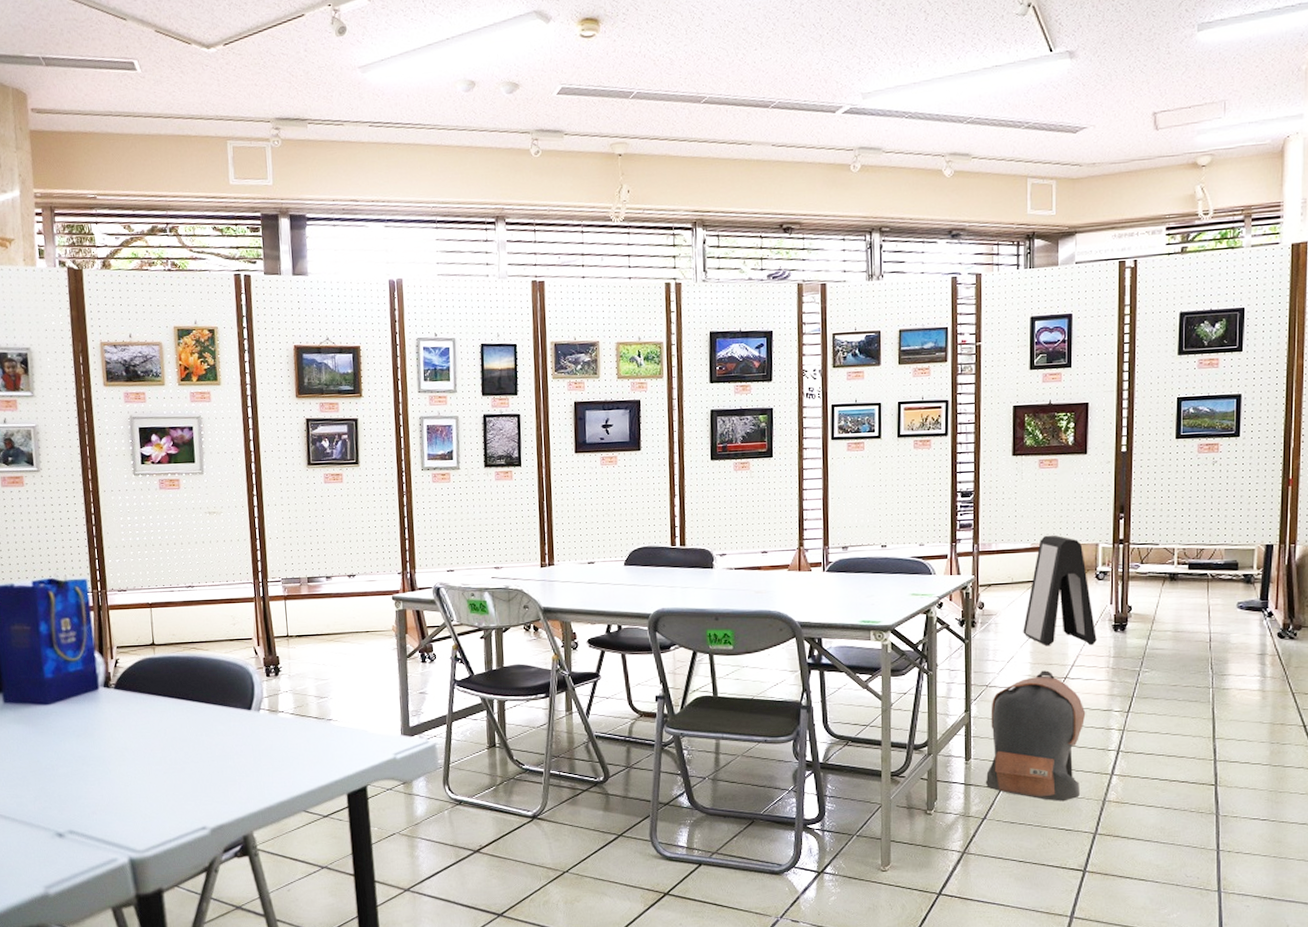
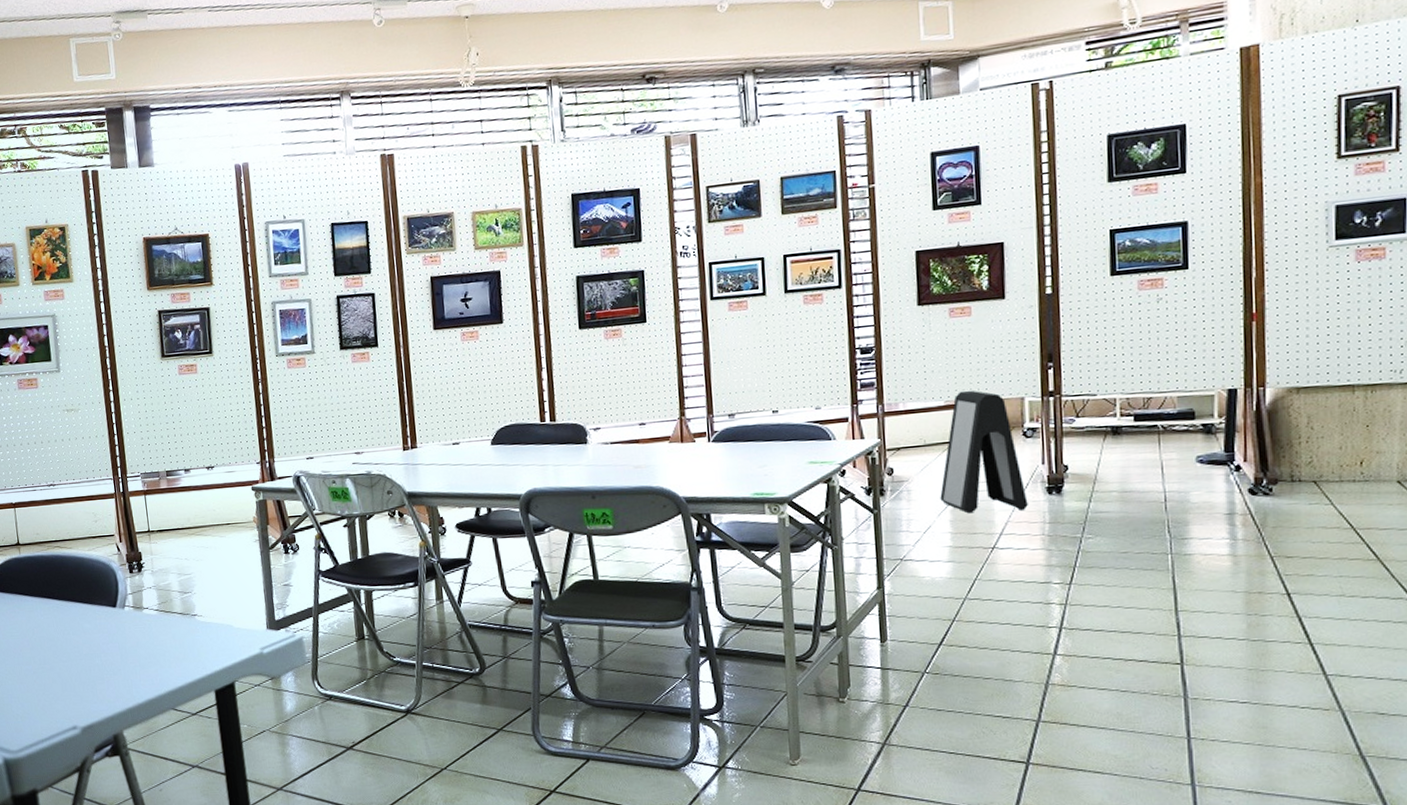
backpack: present [985,670,1086,802] -> none [905,540,1020,686]

